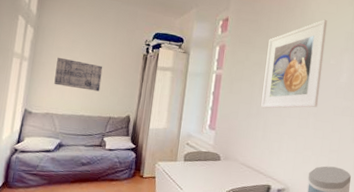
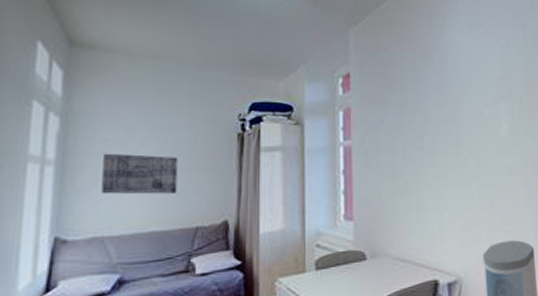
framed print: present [261,19,328,109] -> none [406,63,480,182]

